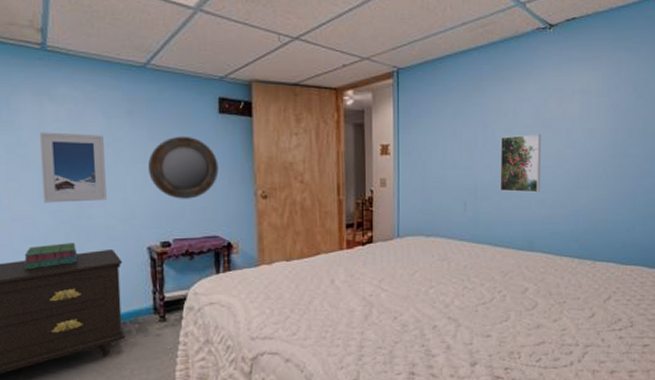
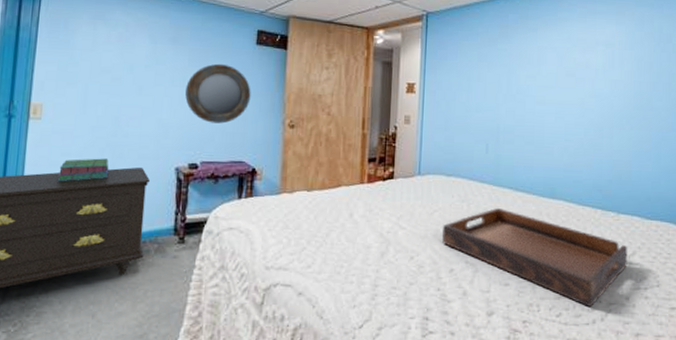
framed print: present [39,132,107,203] -> none [84,53,148,120]
serving tray: none [424,263,604,351] -> present [442,207,628,308]
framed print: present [500,134,541,193] -> none [522,81,564,139]

